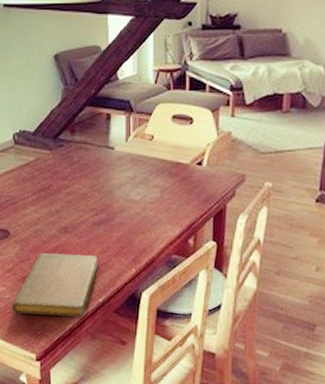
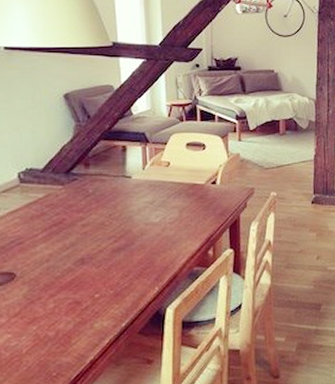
notebook: present [12,253,99,317] -> none [19,282,120,359]

